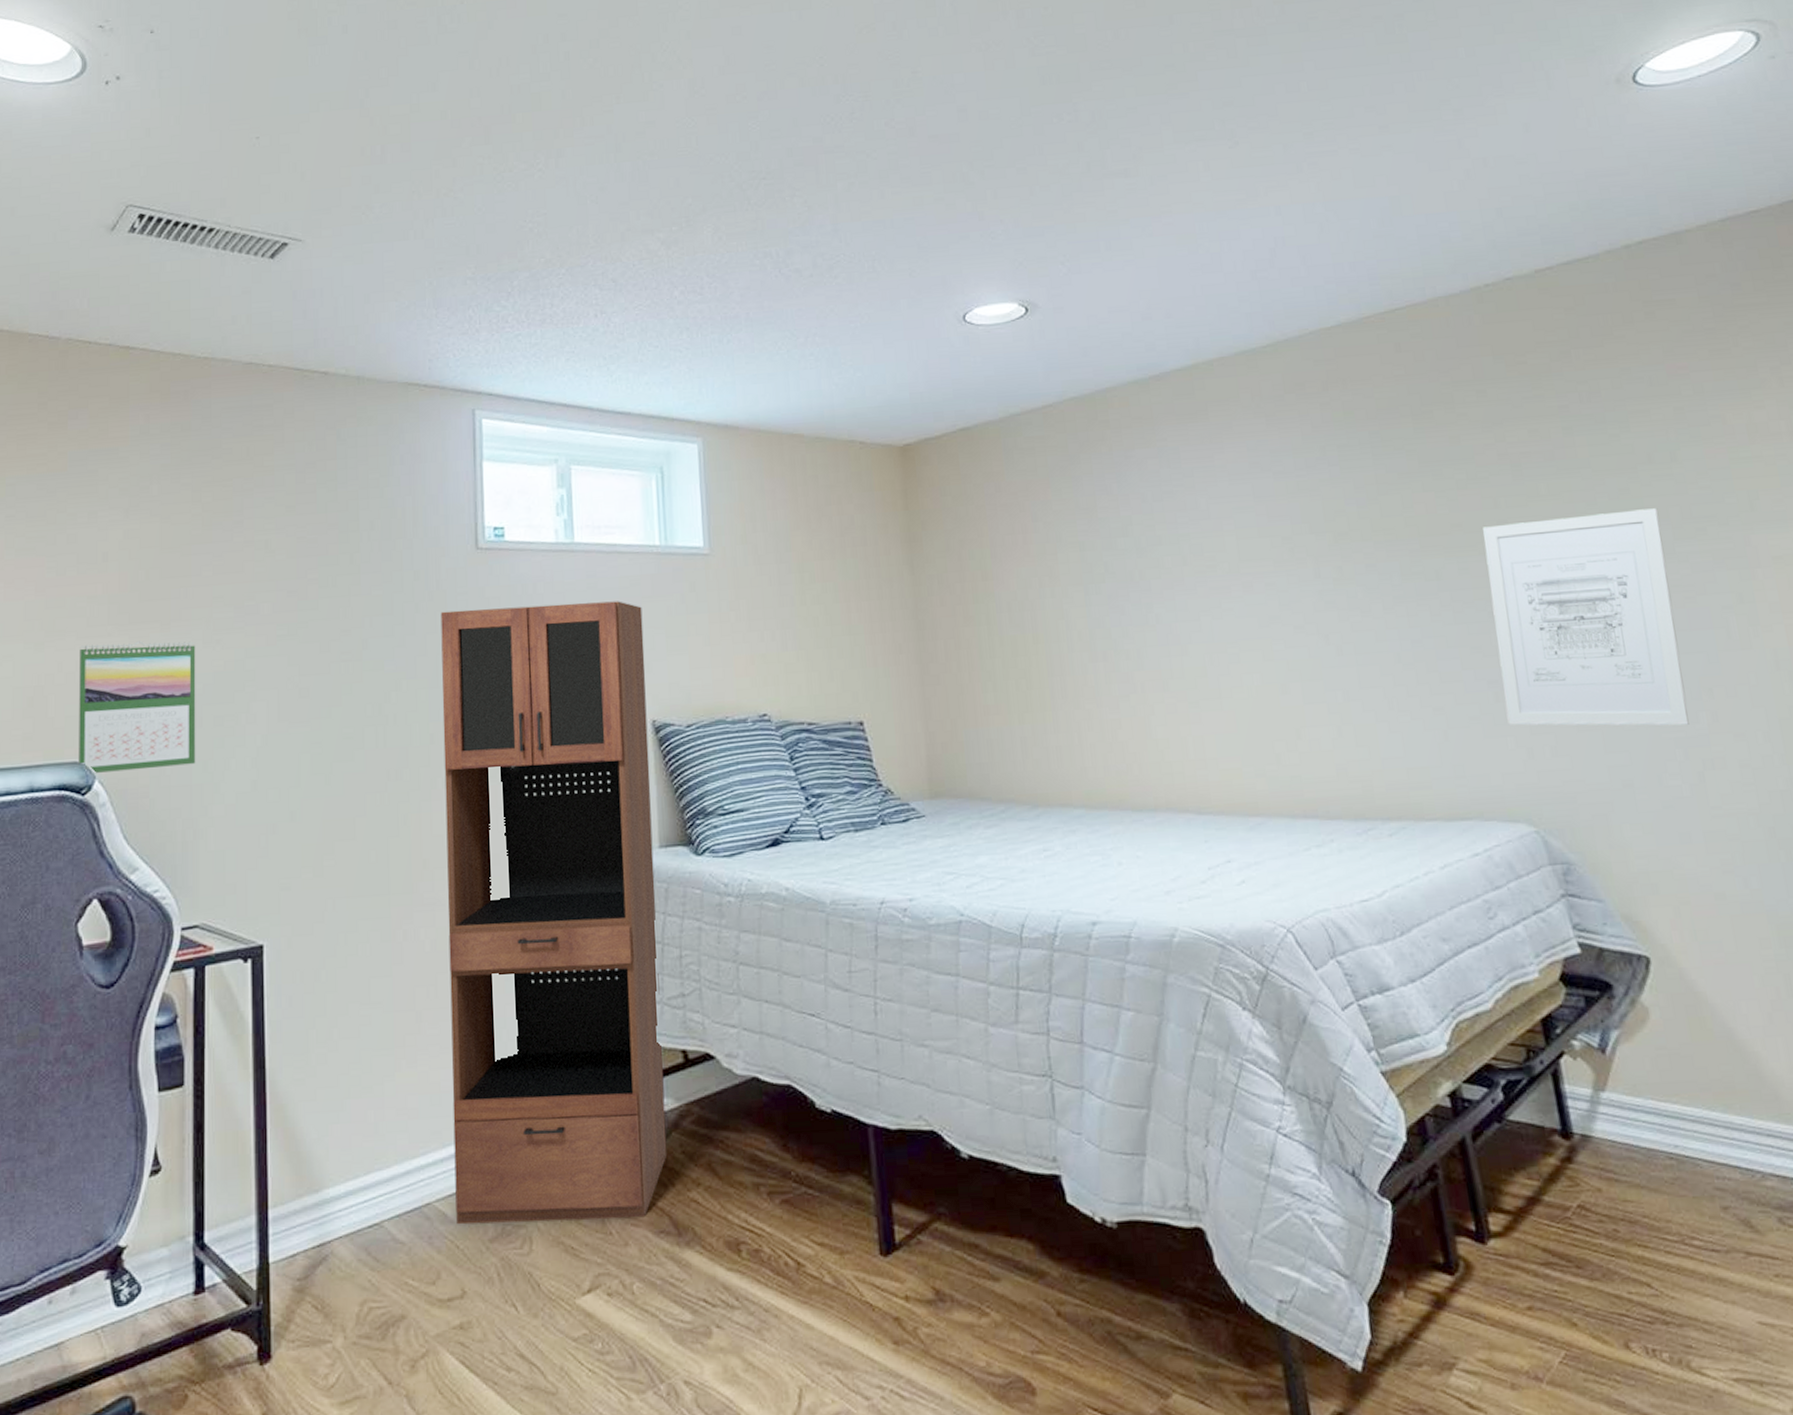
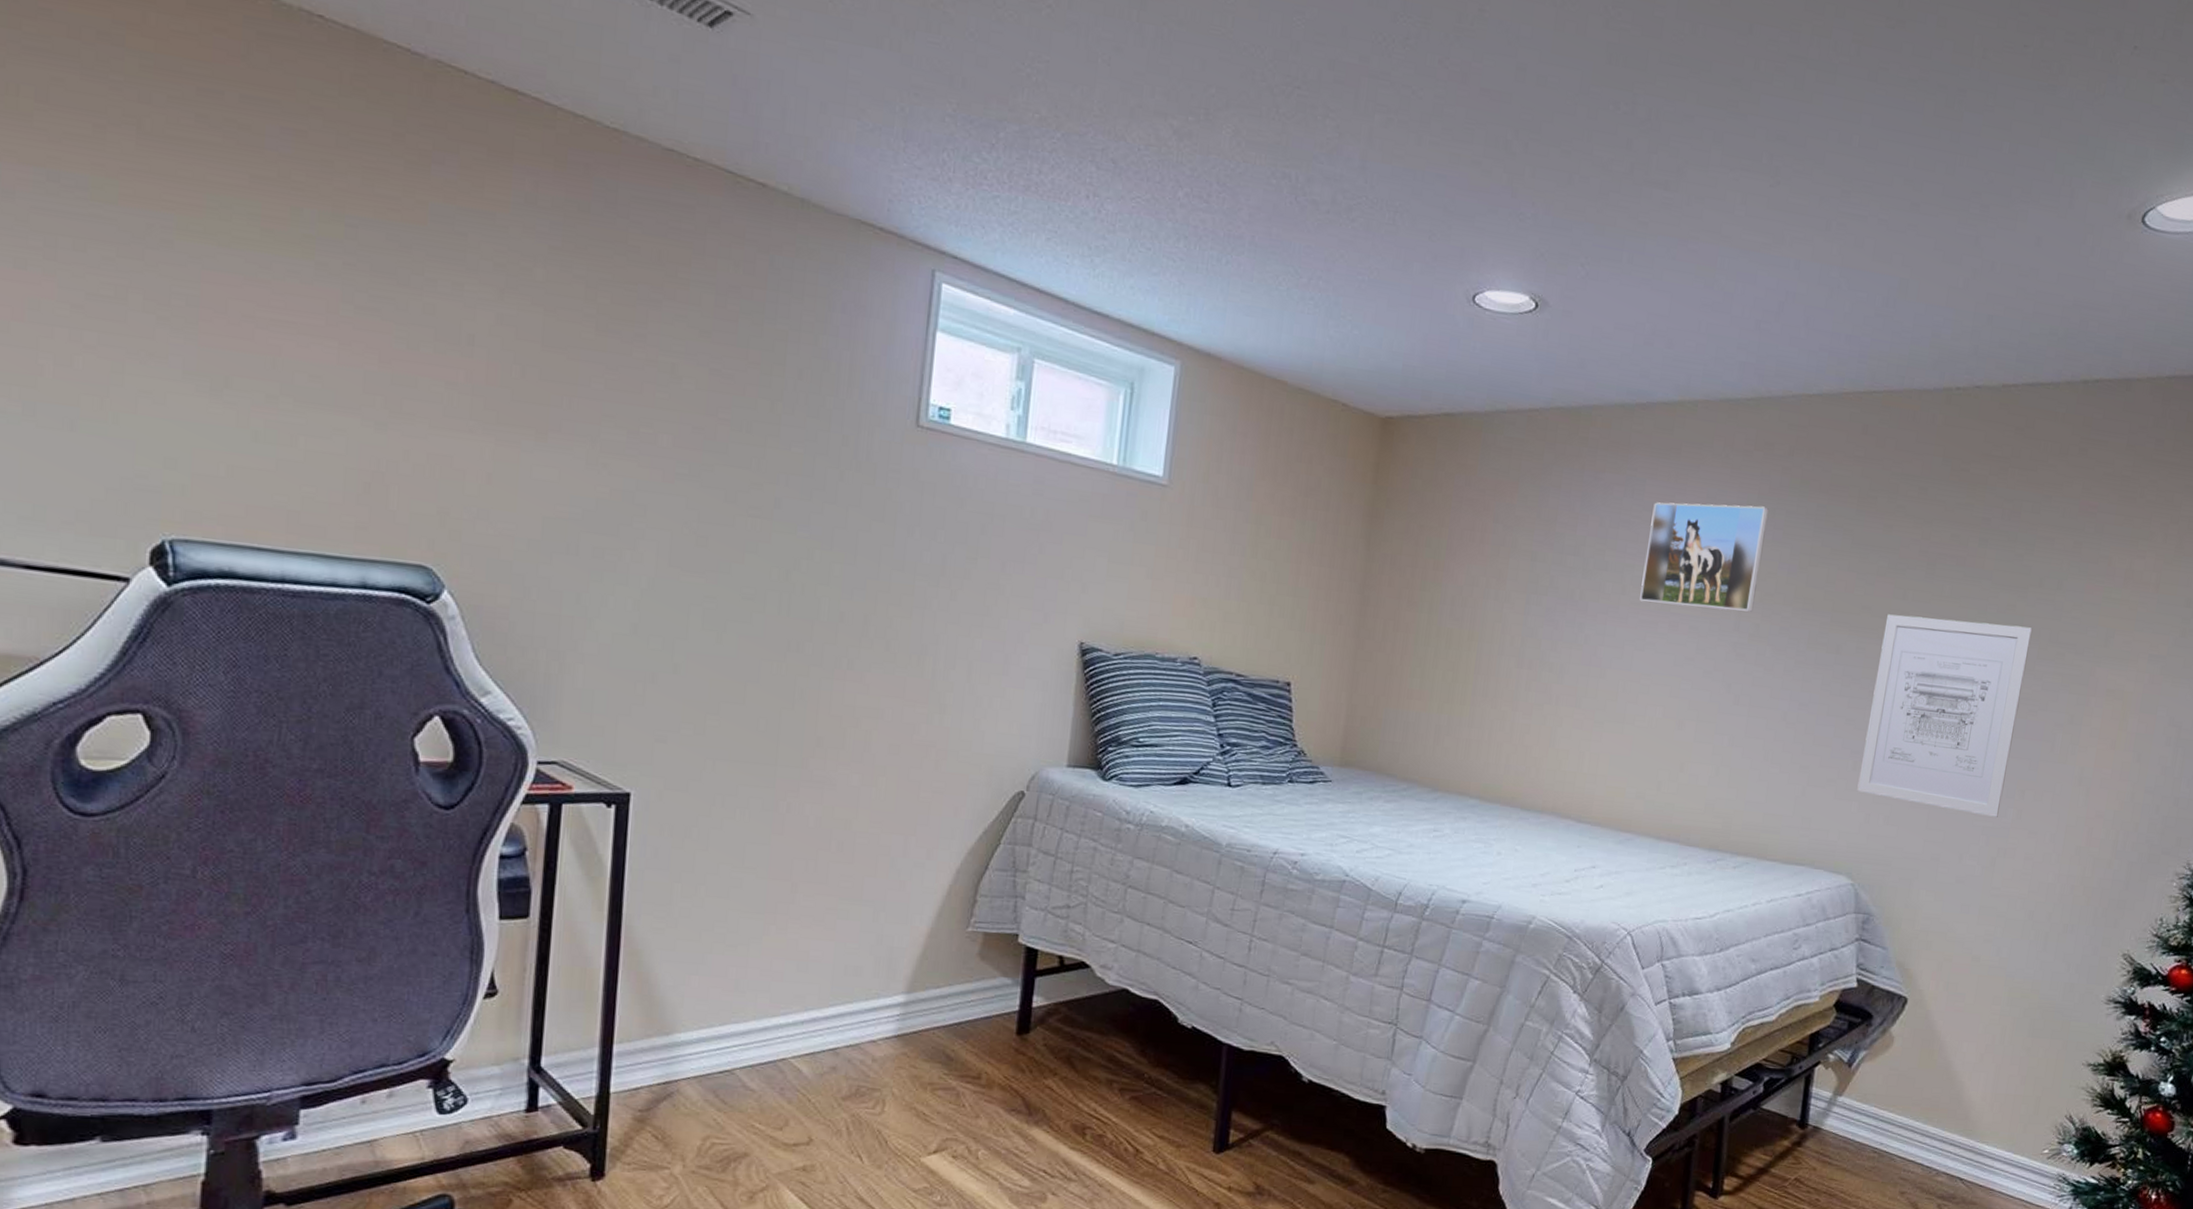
calendar: present [77,641,196,773] -> none [423,436,577,594]
cabinet: present [440,601,668,1225] -> none [810,485,1088,1096]
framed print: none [1193,446,1330,569] -> present [1639,502,1769,612]

